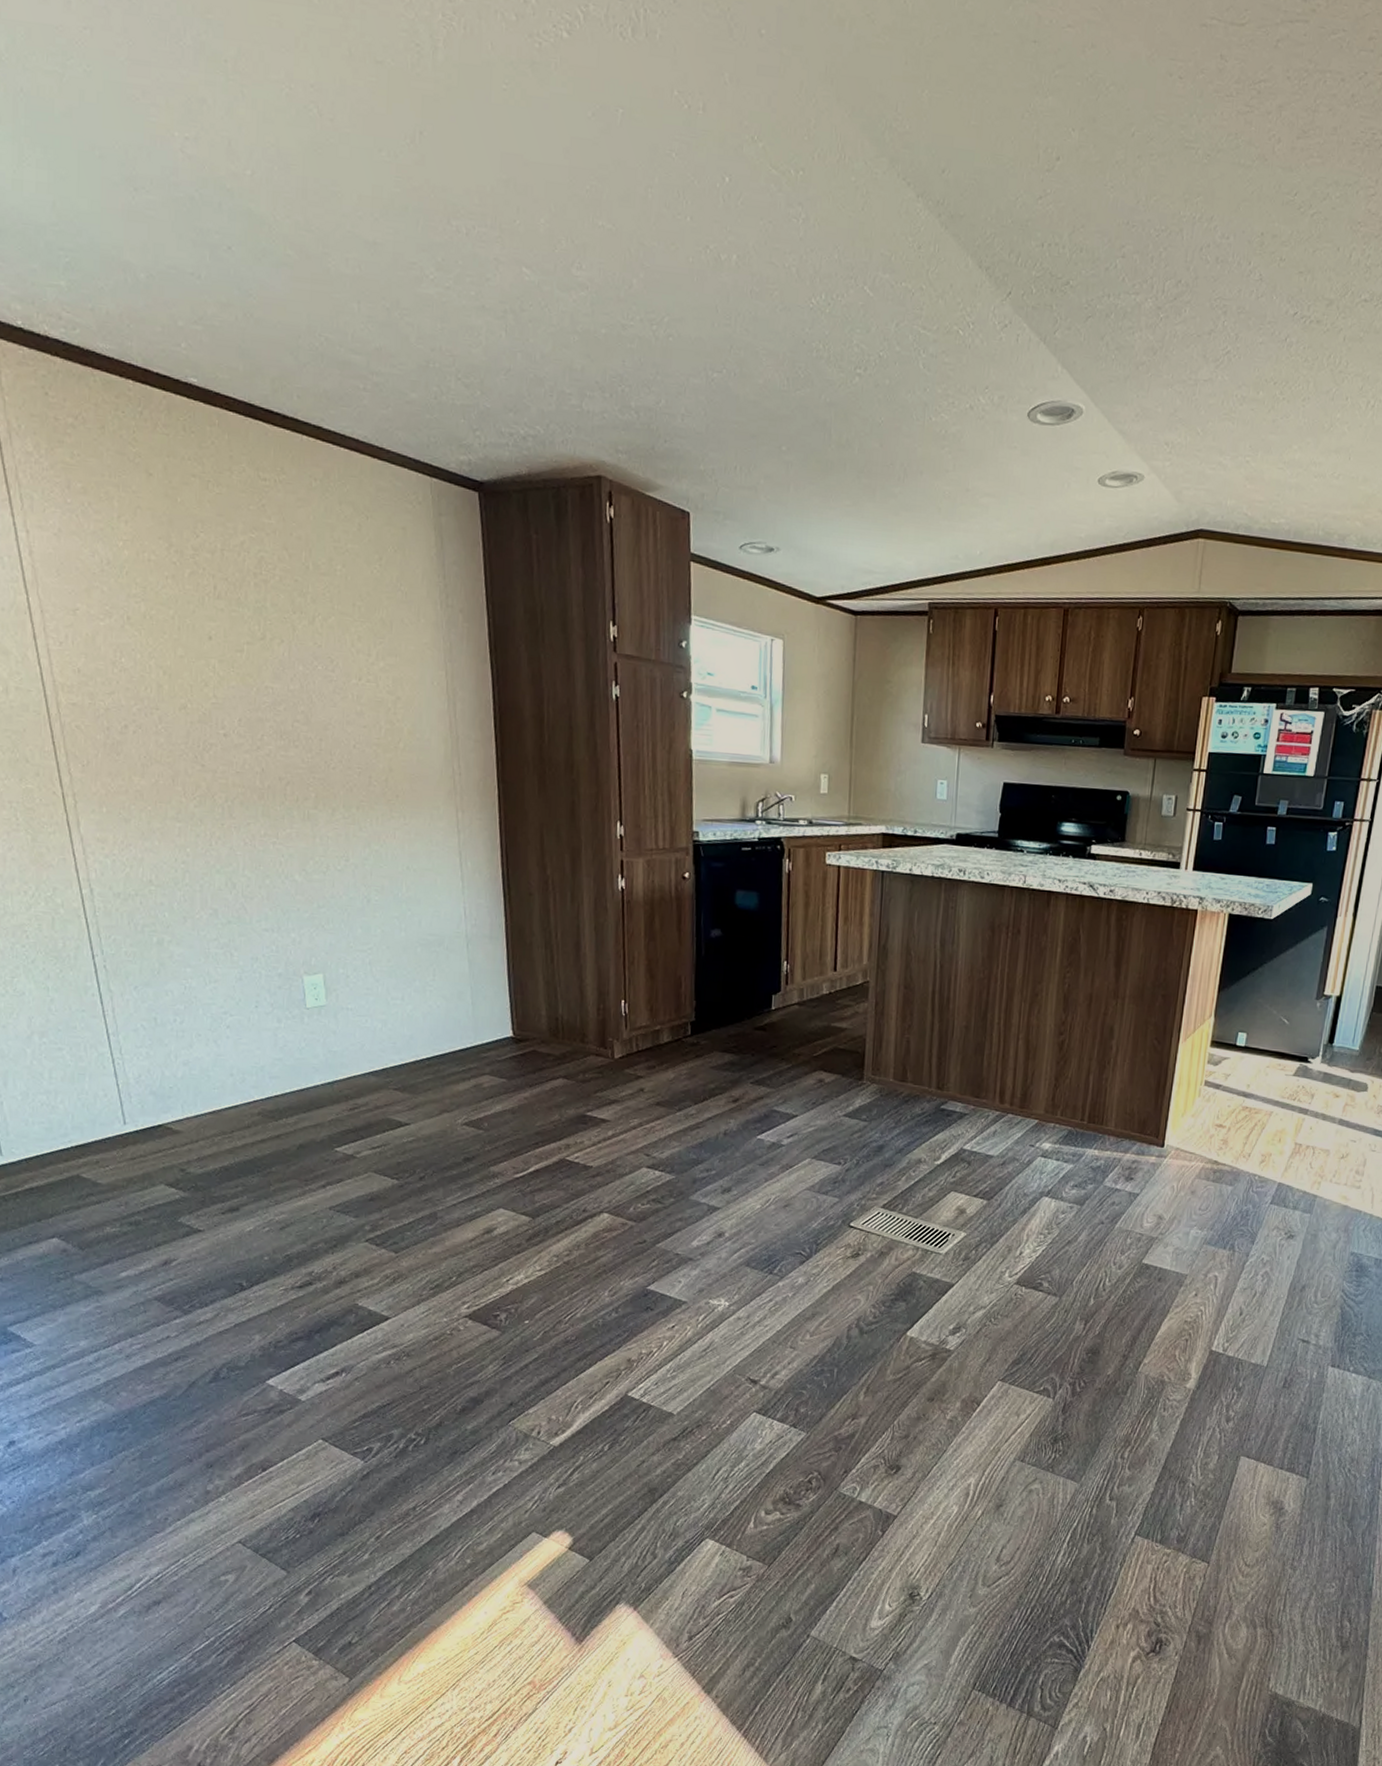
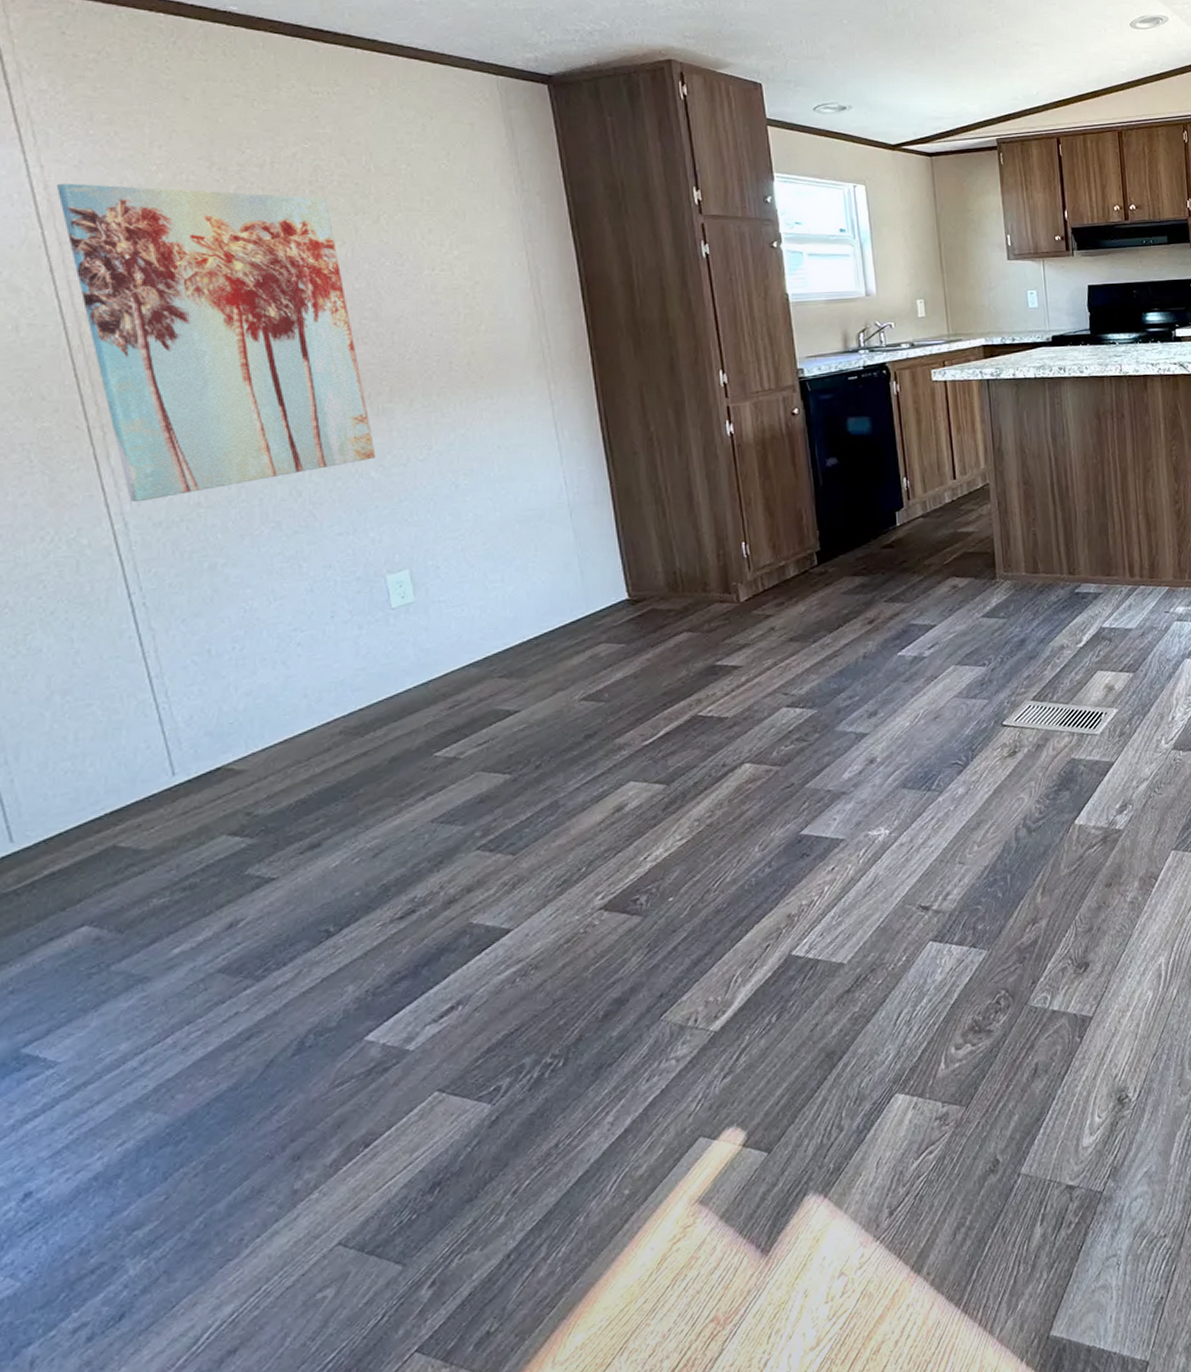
wall art: none [39,550,300,872] -> present [56,183,376,503]

